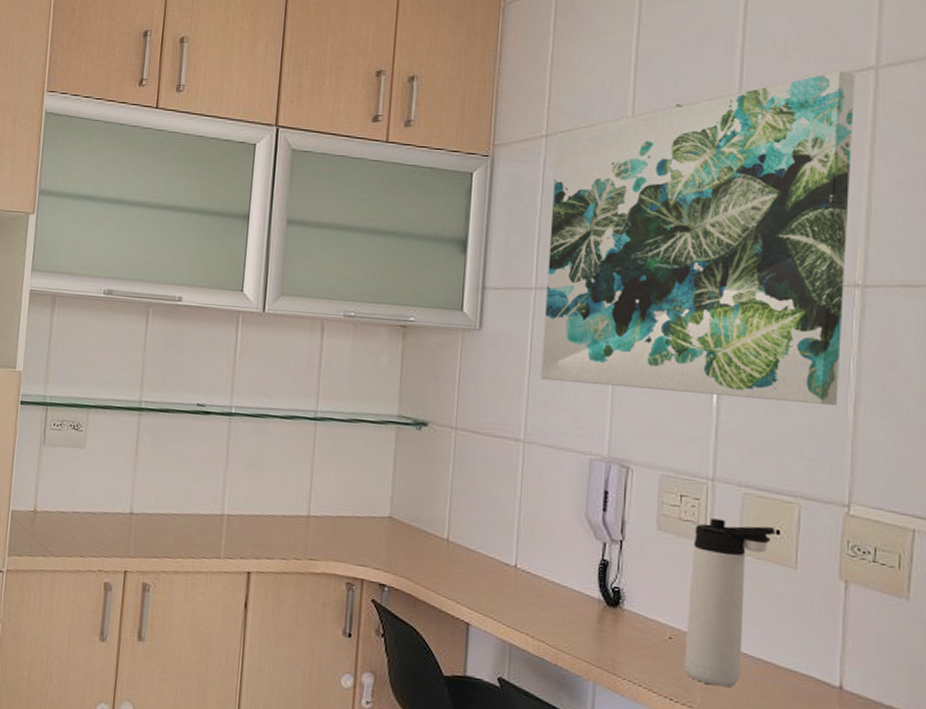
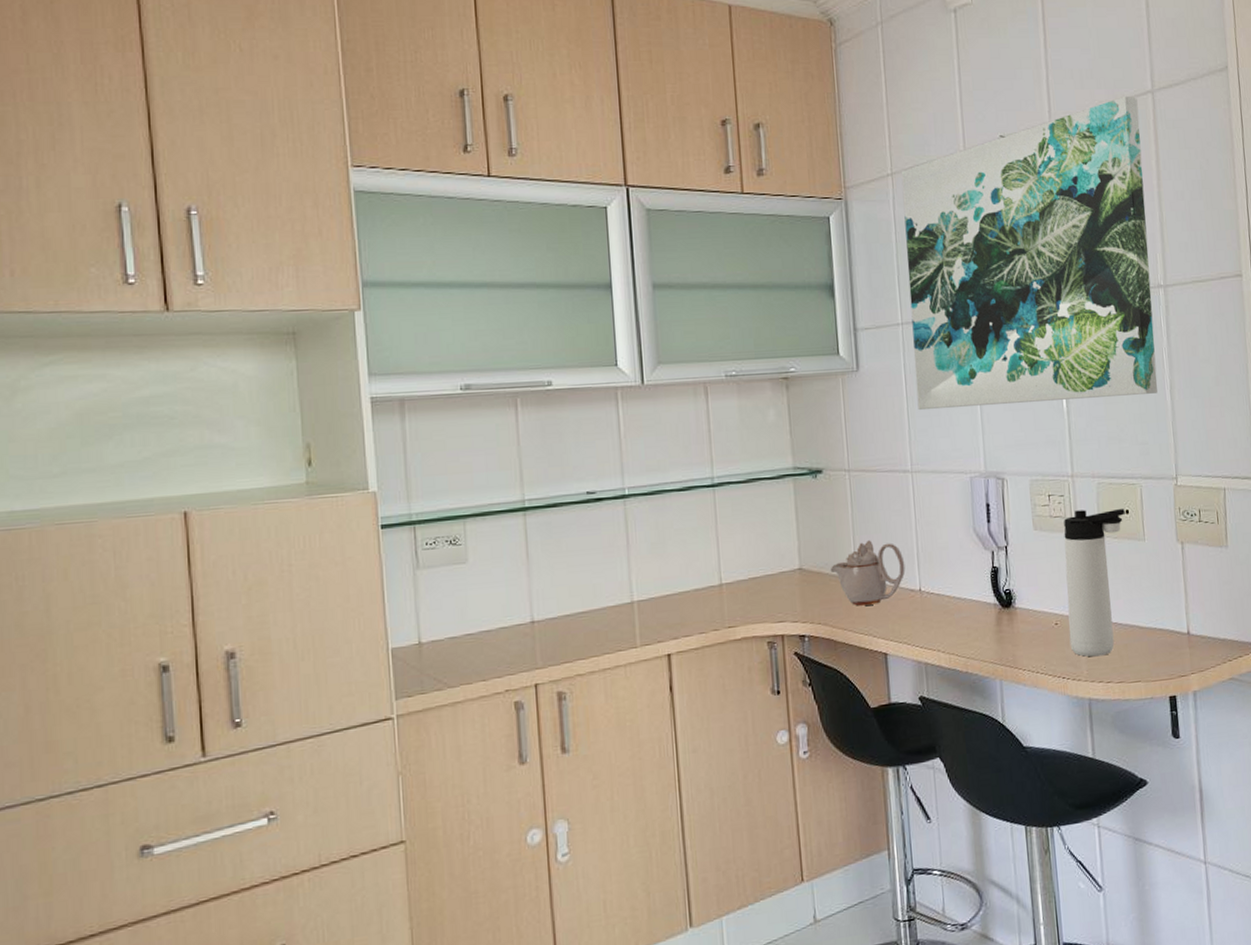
teapot: none [421,503,503,571] -> present [830,540,906,606]

